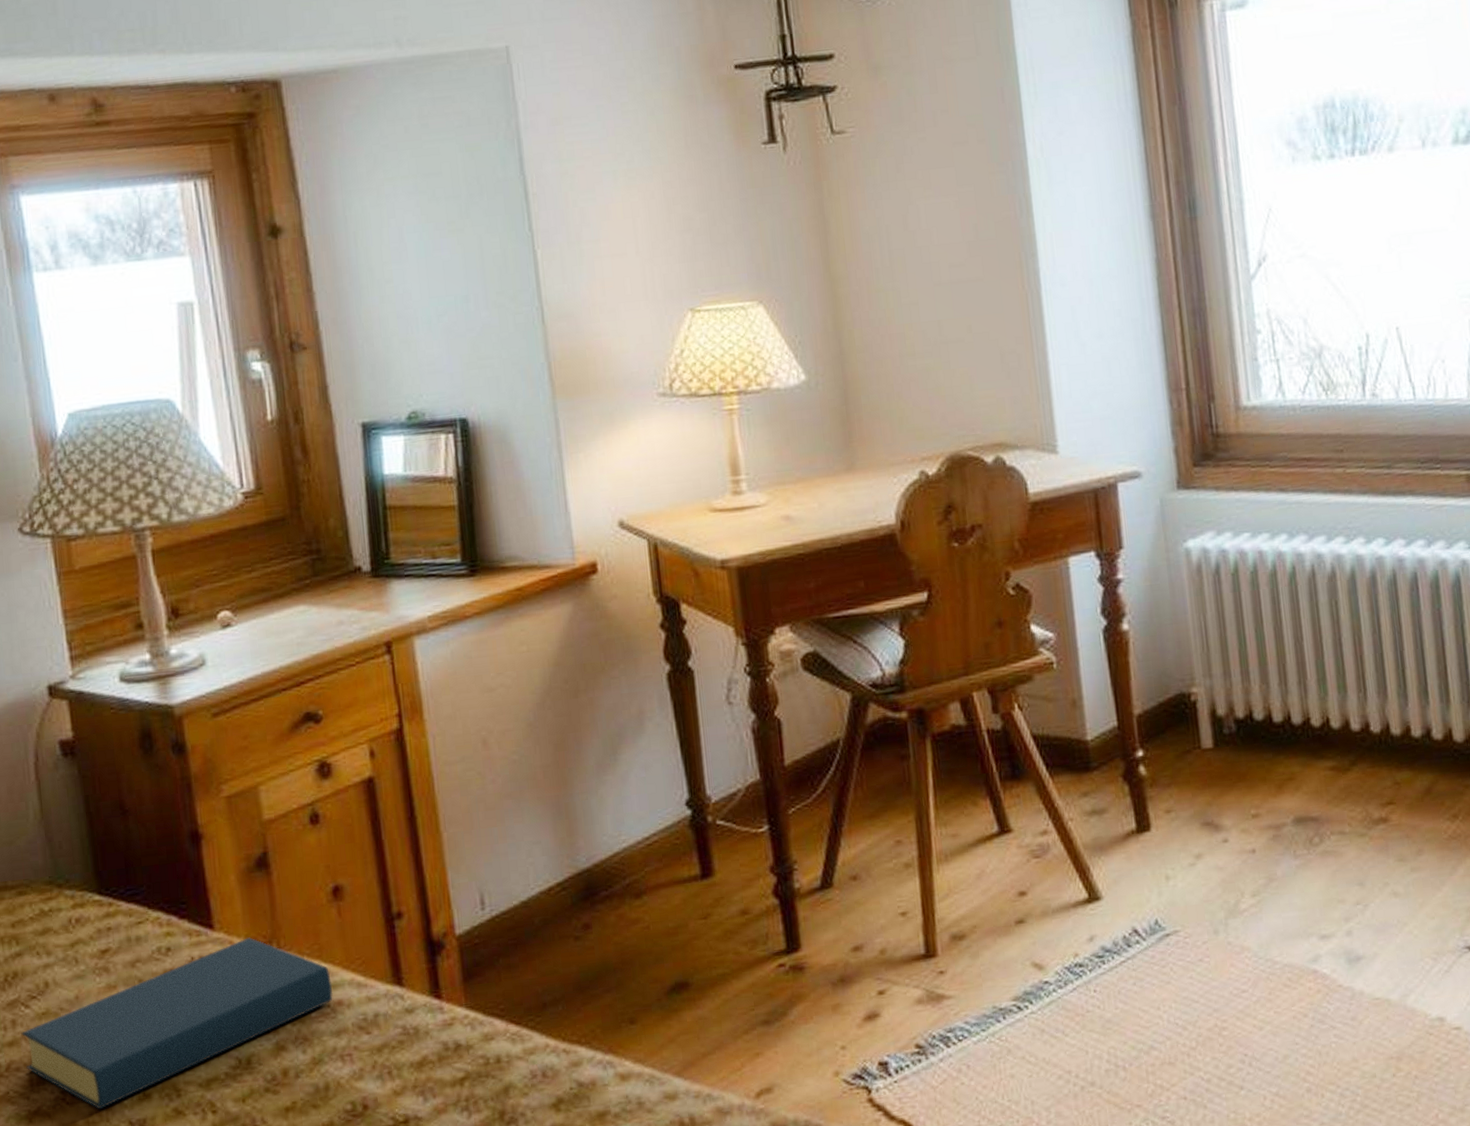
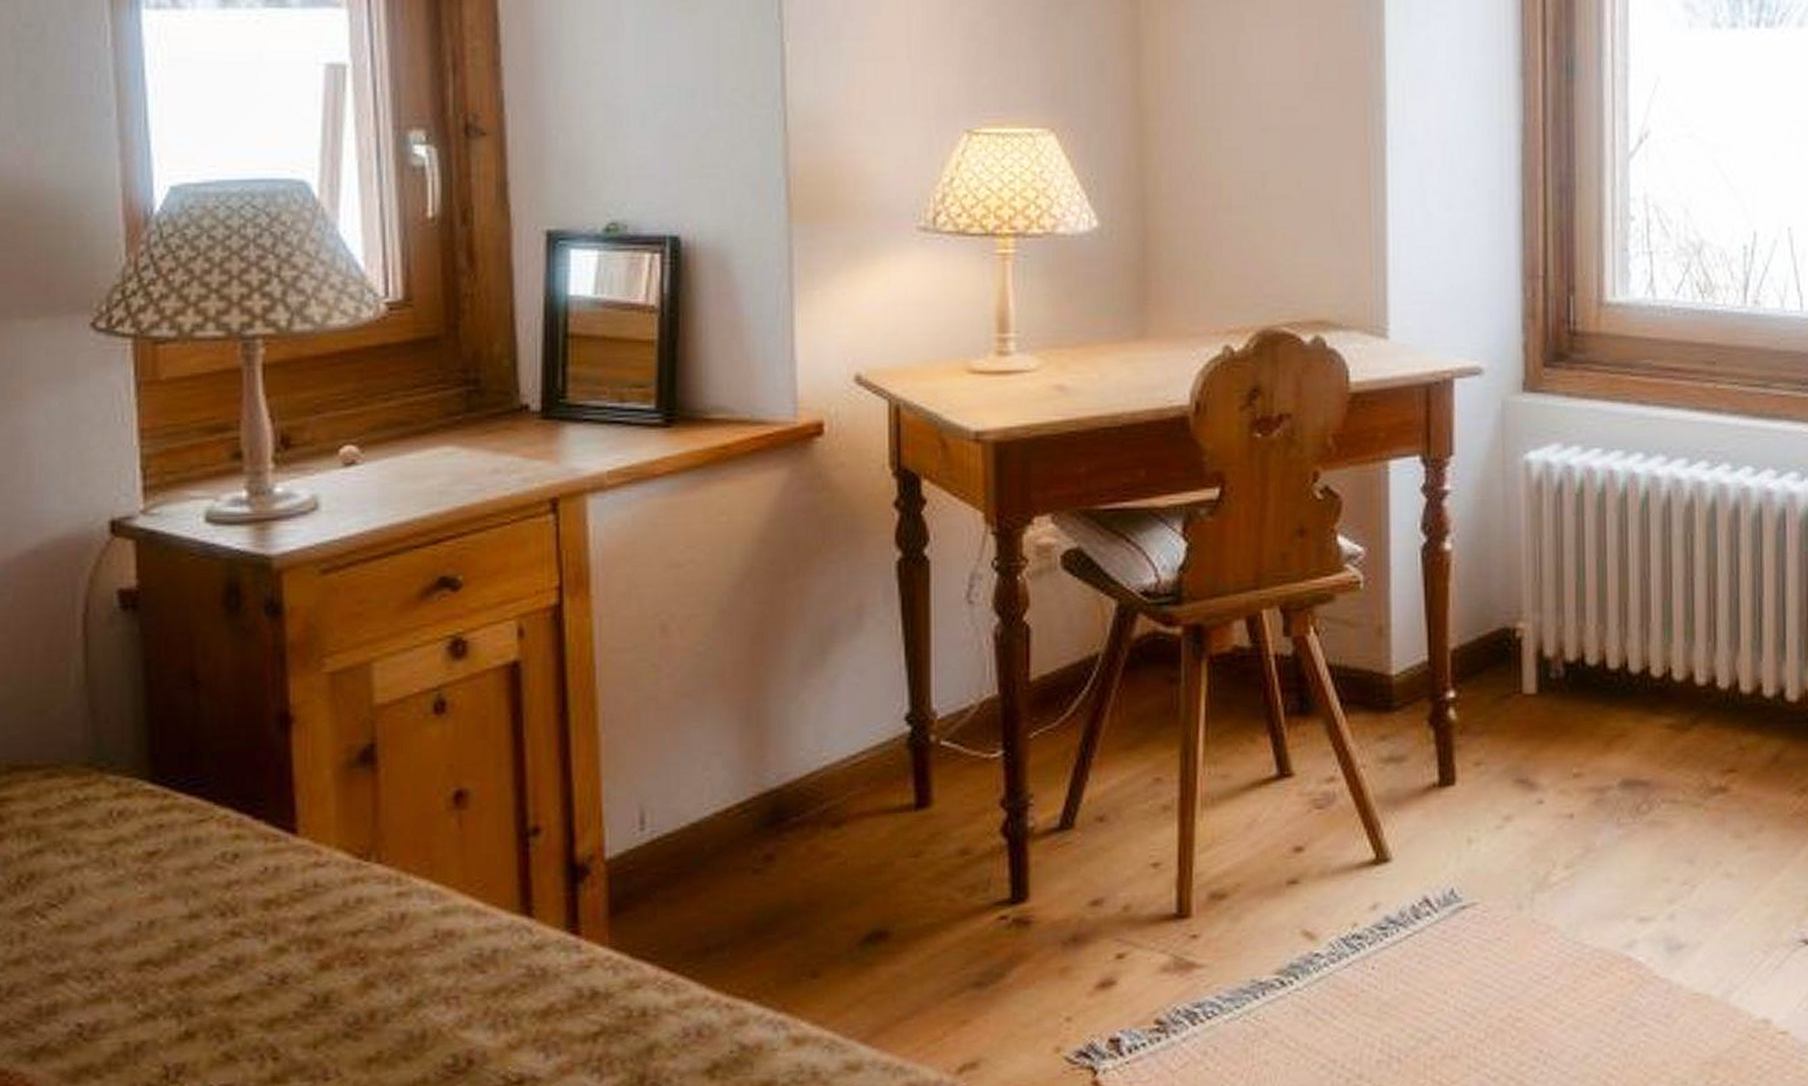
hardback book: present [21,937,333,1109] -> none [31,847,443,1048]

